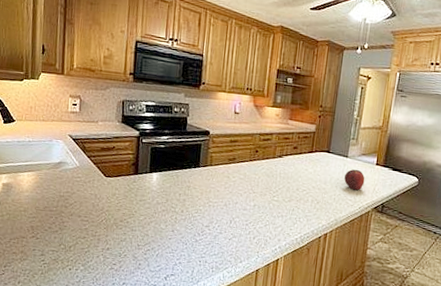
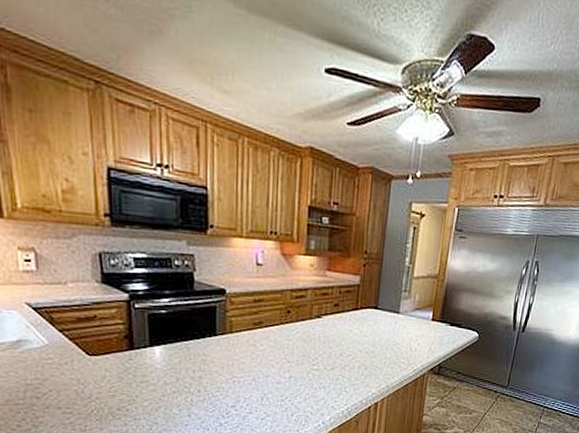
fruit: present [344,169,365,191] -> none [396,326,420,352]

